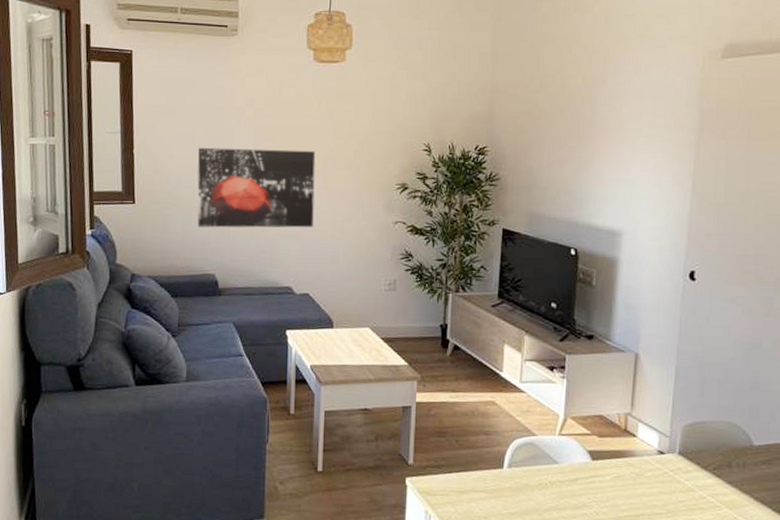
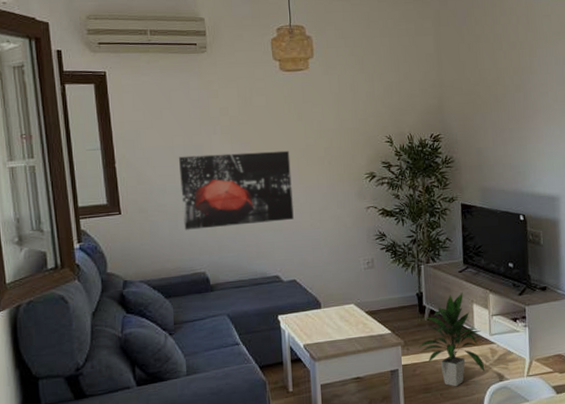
indoor plant: none [436,329,510,435] -> present [418,292,485,387]

